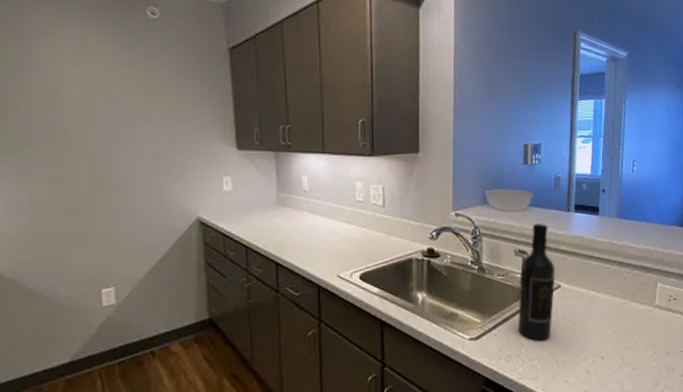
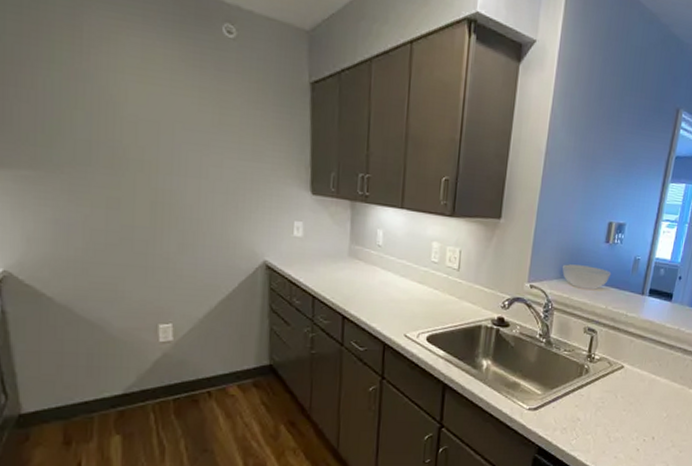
wine bottle: present [518,223,555,341] -> none [577,303,621,417]

